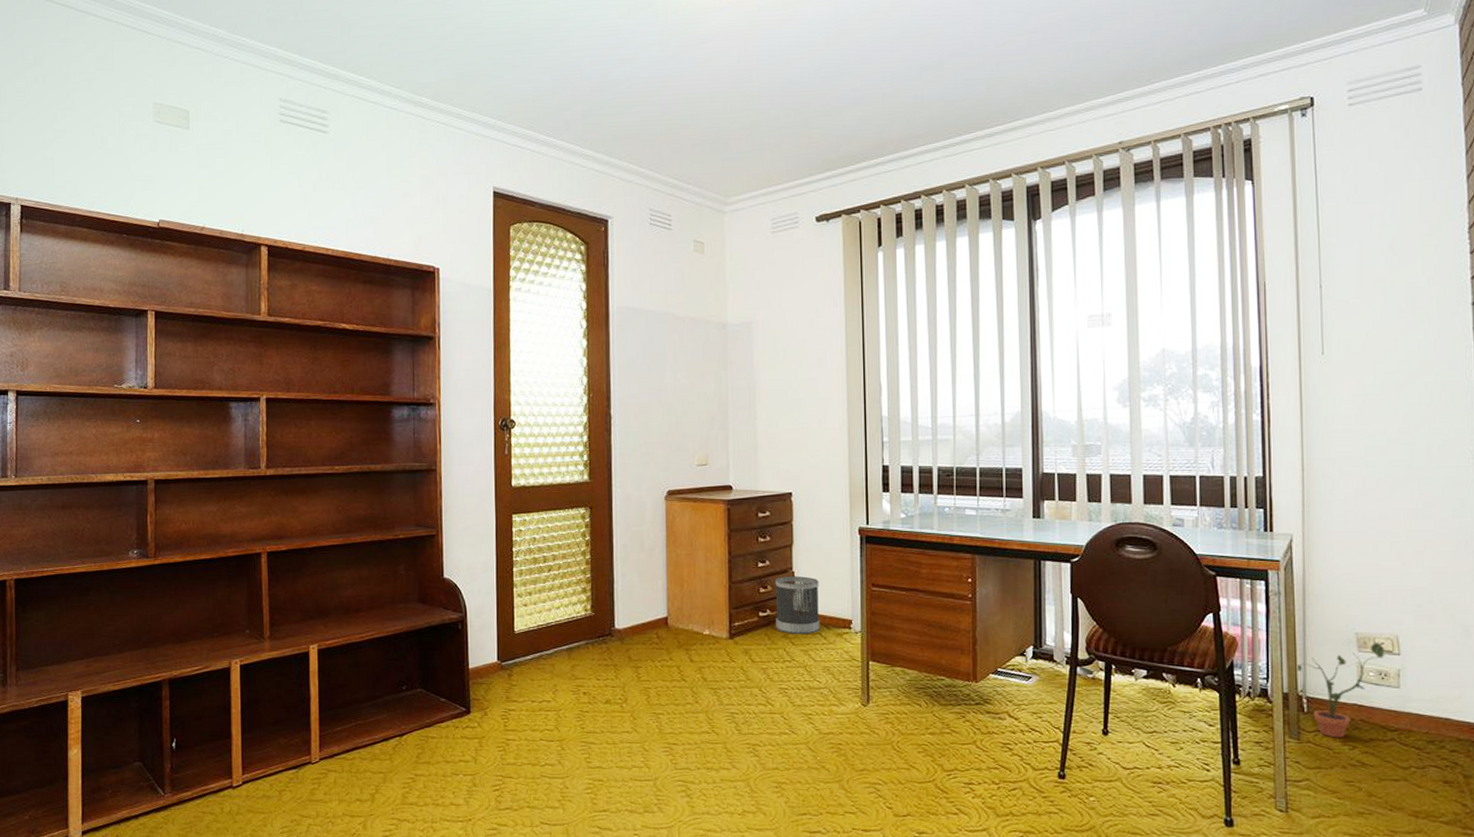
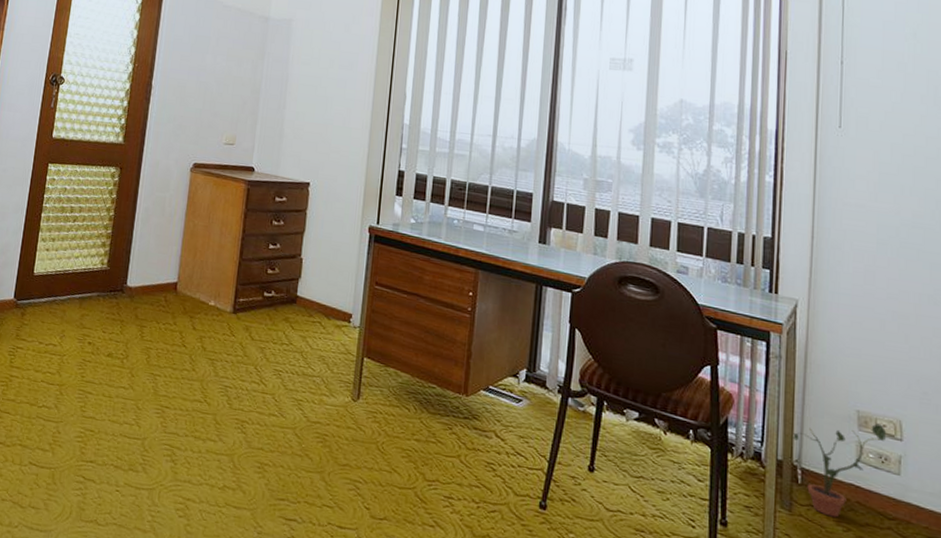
wastebasket: present [775,576,820,634] -> none [278,261,325,322]

